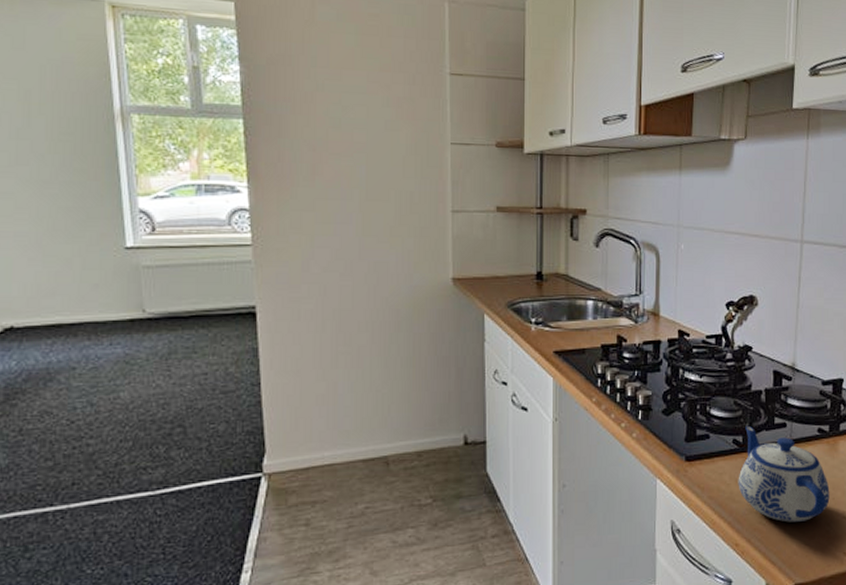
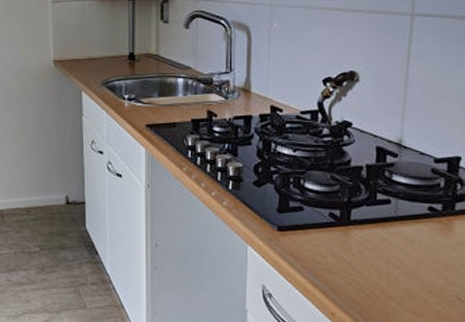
teapot: present [738,425,830,522] -> none [334,200,442,299]

